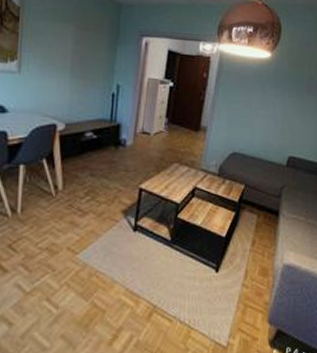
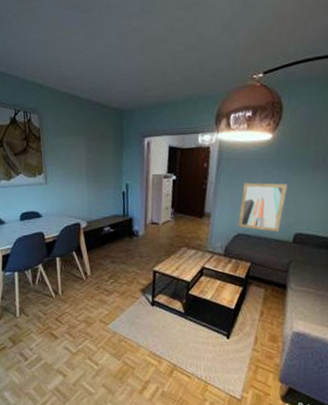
wall art: none [234,99,283,154] -> present [238,182,287,232]

